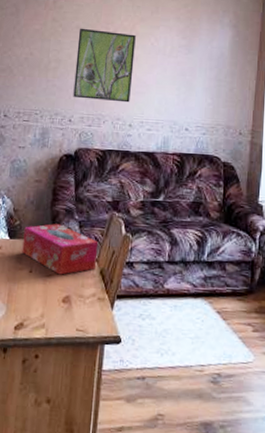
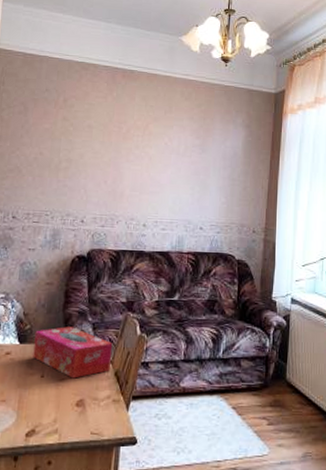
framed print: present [73,28,136,103] -> none [85,127,149,203]

